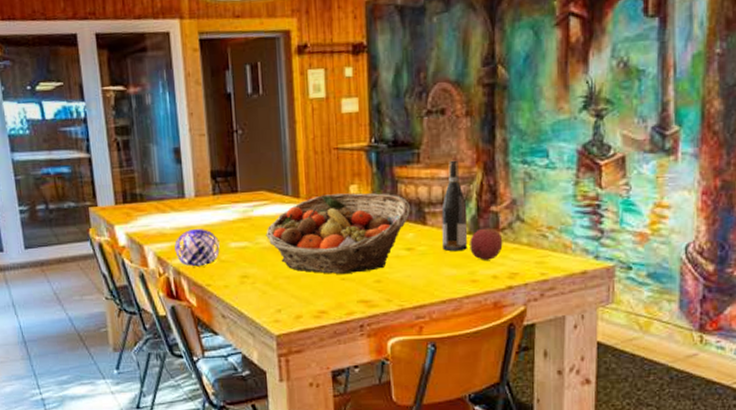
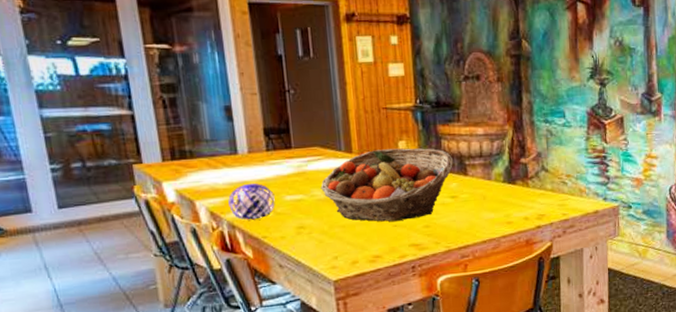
wine bottle: present [441,160,468,251] -> none [479,119,503,198]
fruit: present [470,228,503,260] -> none [504,177,532,205]

